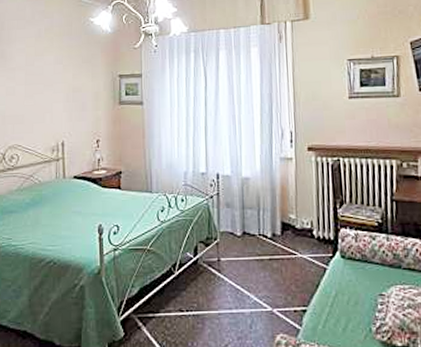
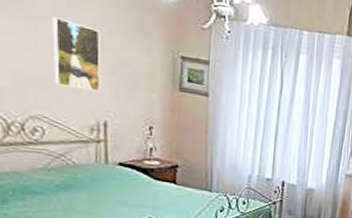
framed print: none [25,65,59,118] -> present [52,16,101,92]

